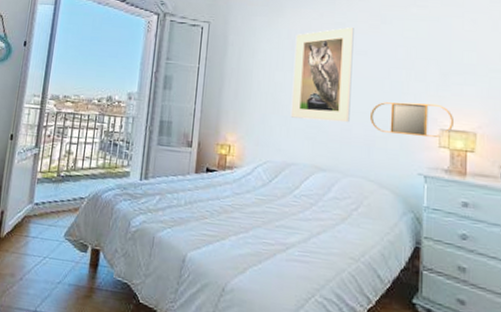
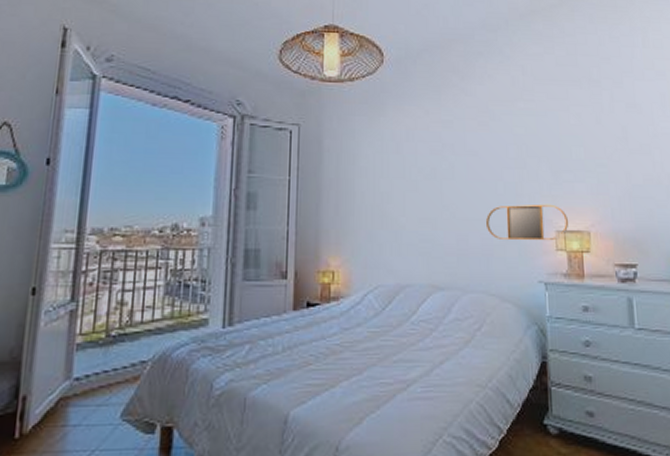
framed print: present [290,27,354,123] -> none [400,126,465,232]

